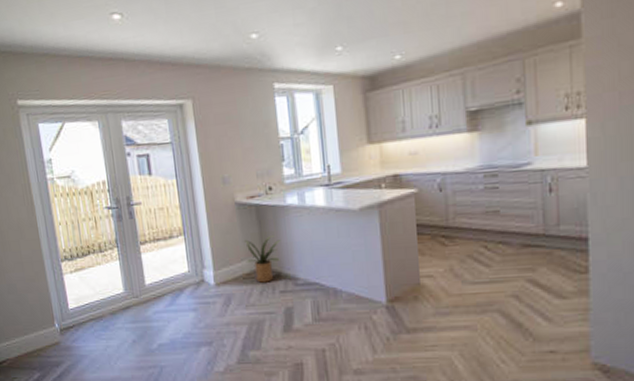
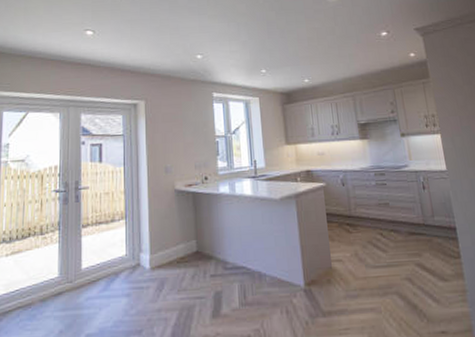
house plant: present [243,236,281,283] -> none [180,221,214,267]

